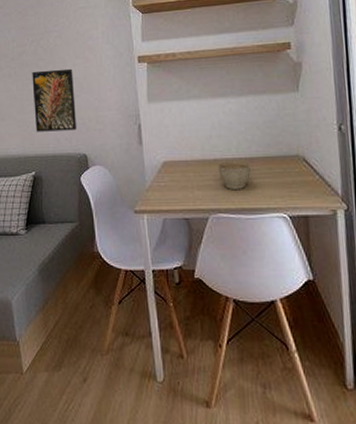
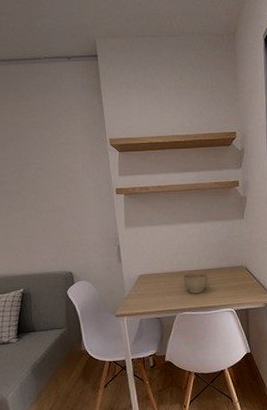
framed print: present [32,68,77,132] -> none [15,198,62,254]

